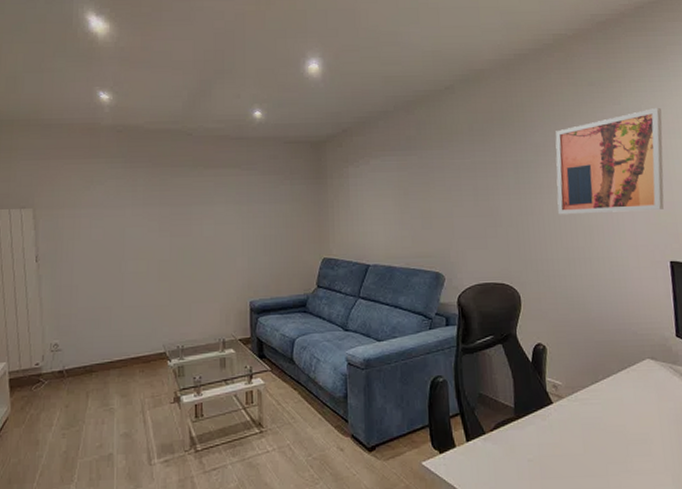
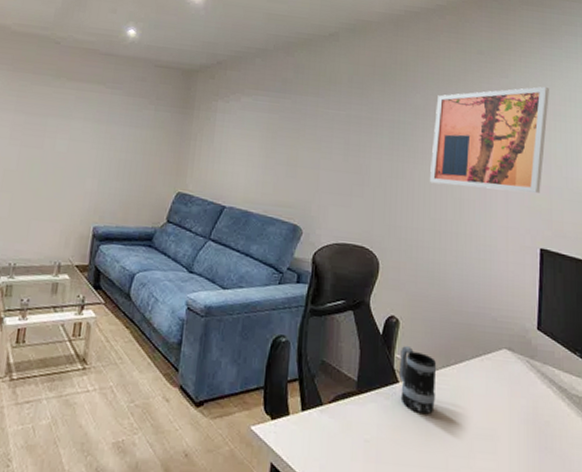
mug: none [551,368,589,428] -> present [398,345,437,414]

